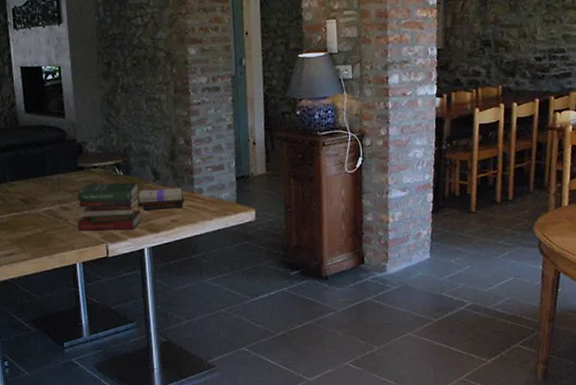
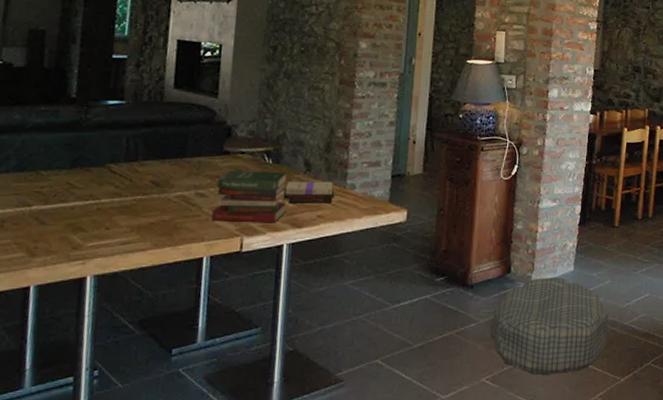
dog bed: none [349,265,472,358] -> present [490,277,610,375]

